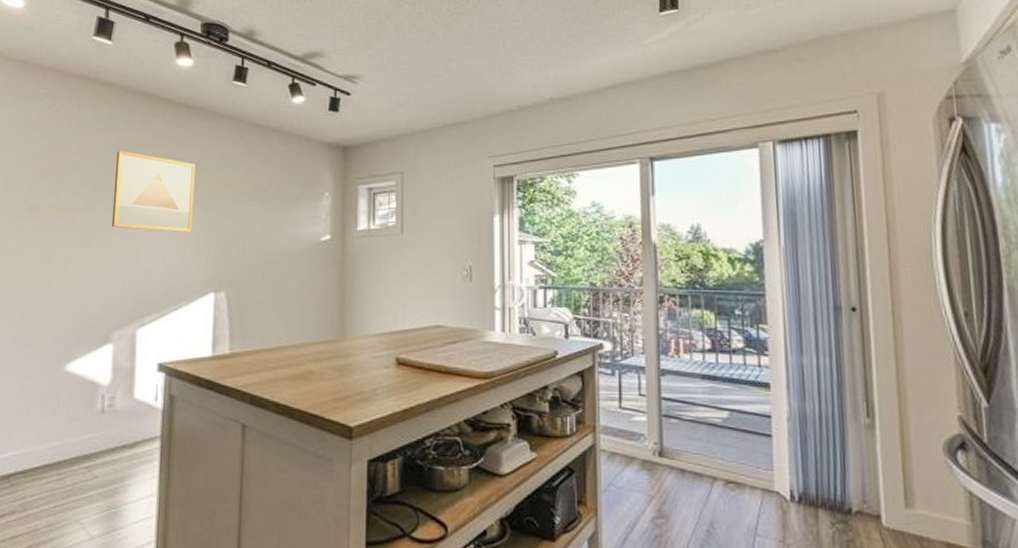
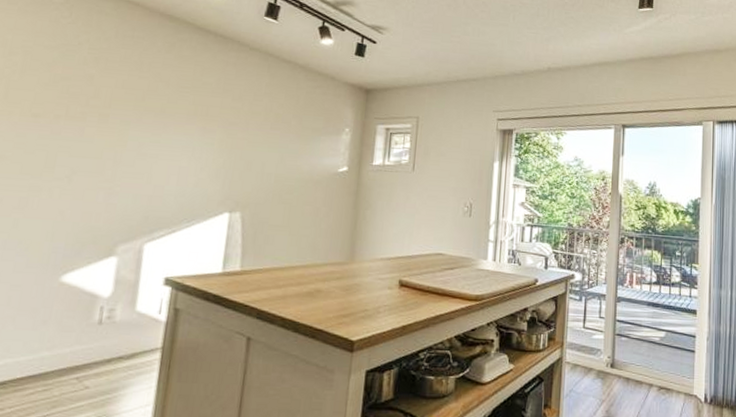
wall art: present [111,150,195,232] -> none [125,68,220,154]

